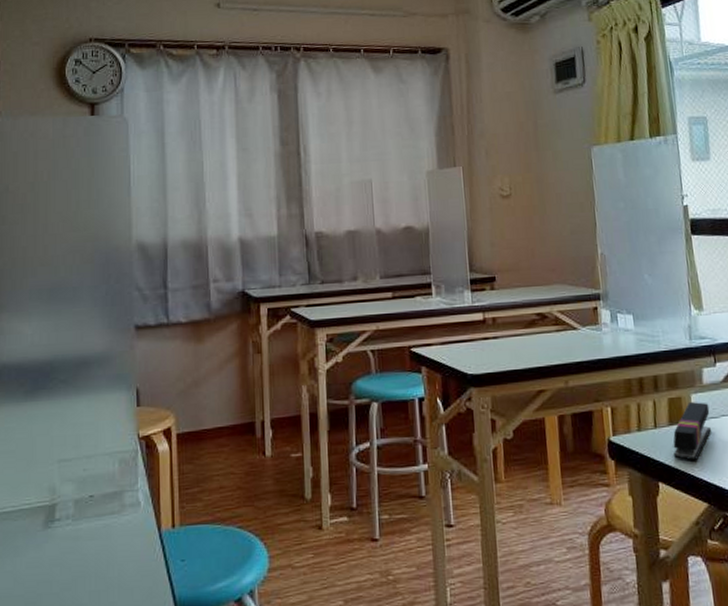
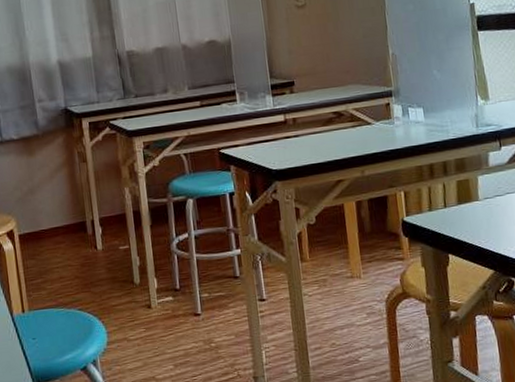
stapler: present [673,402,711,461] -> none [461,182,497,235]

